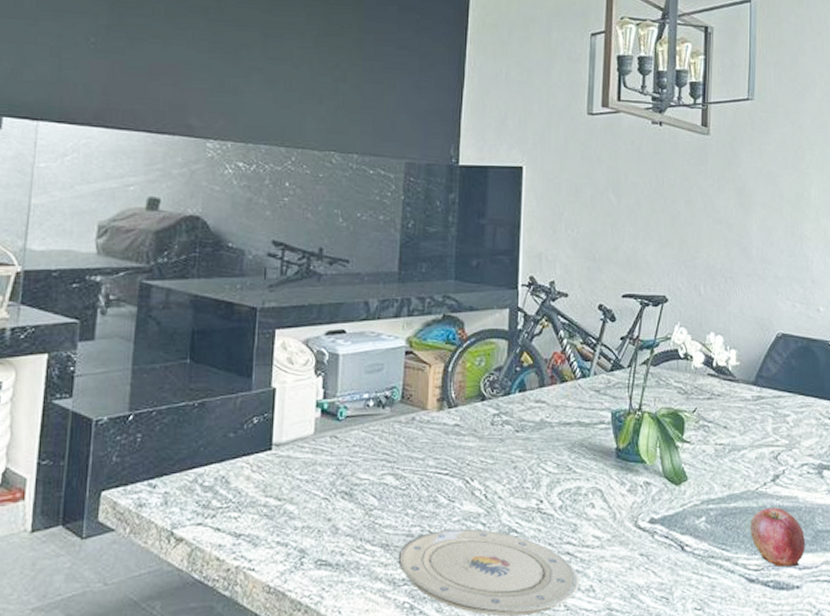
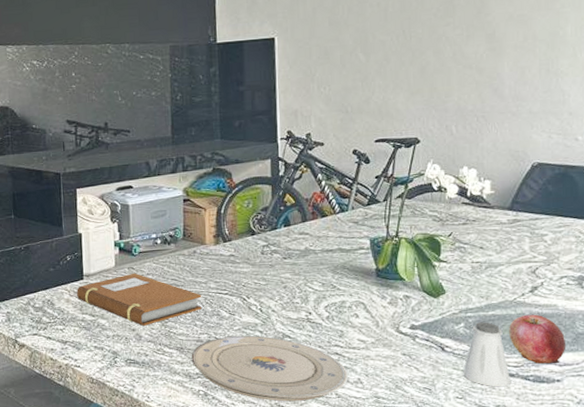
notebook: none [261,443,418,514] -> present [77,273,202,326]
saltshaker: none [702,516,752,596] -> present [463,322,512,387]

